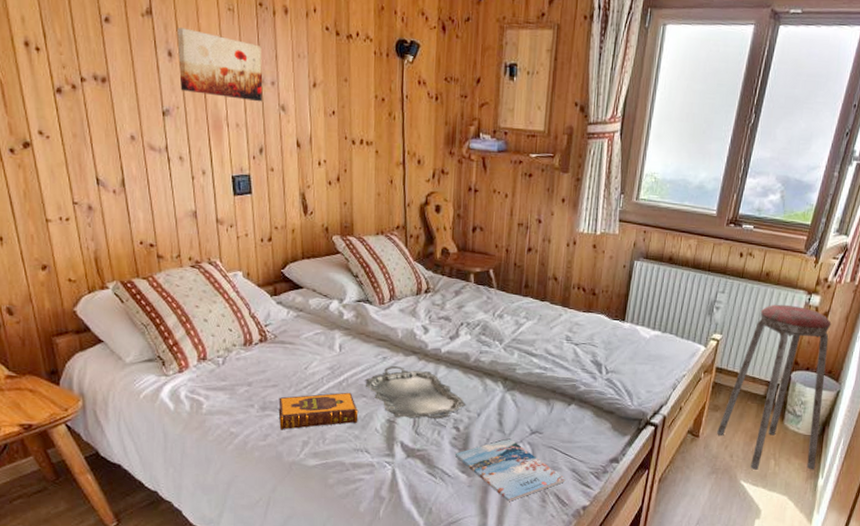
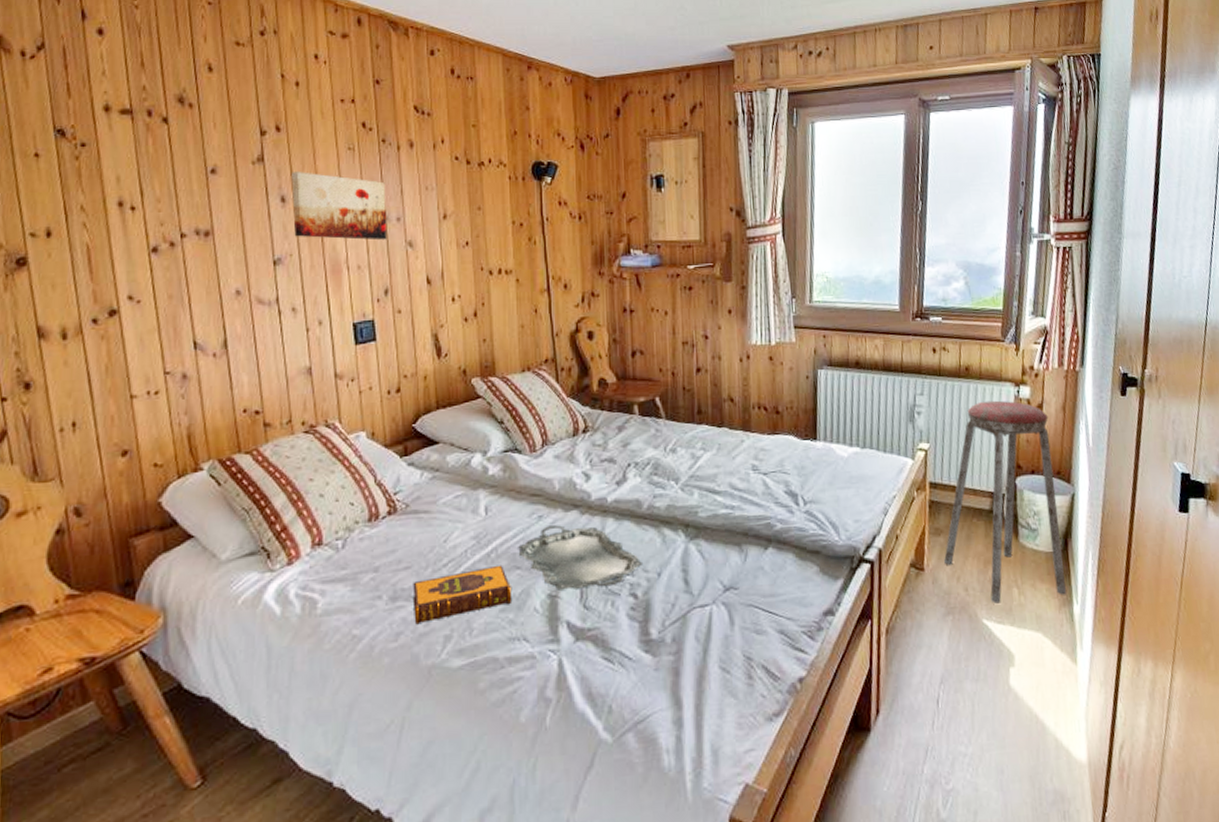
magazine: present [454,438,566,501] -> none [634,600,774,684]

